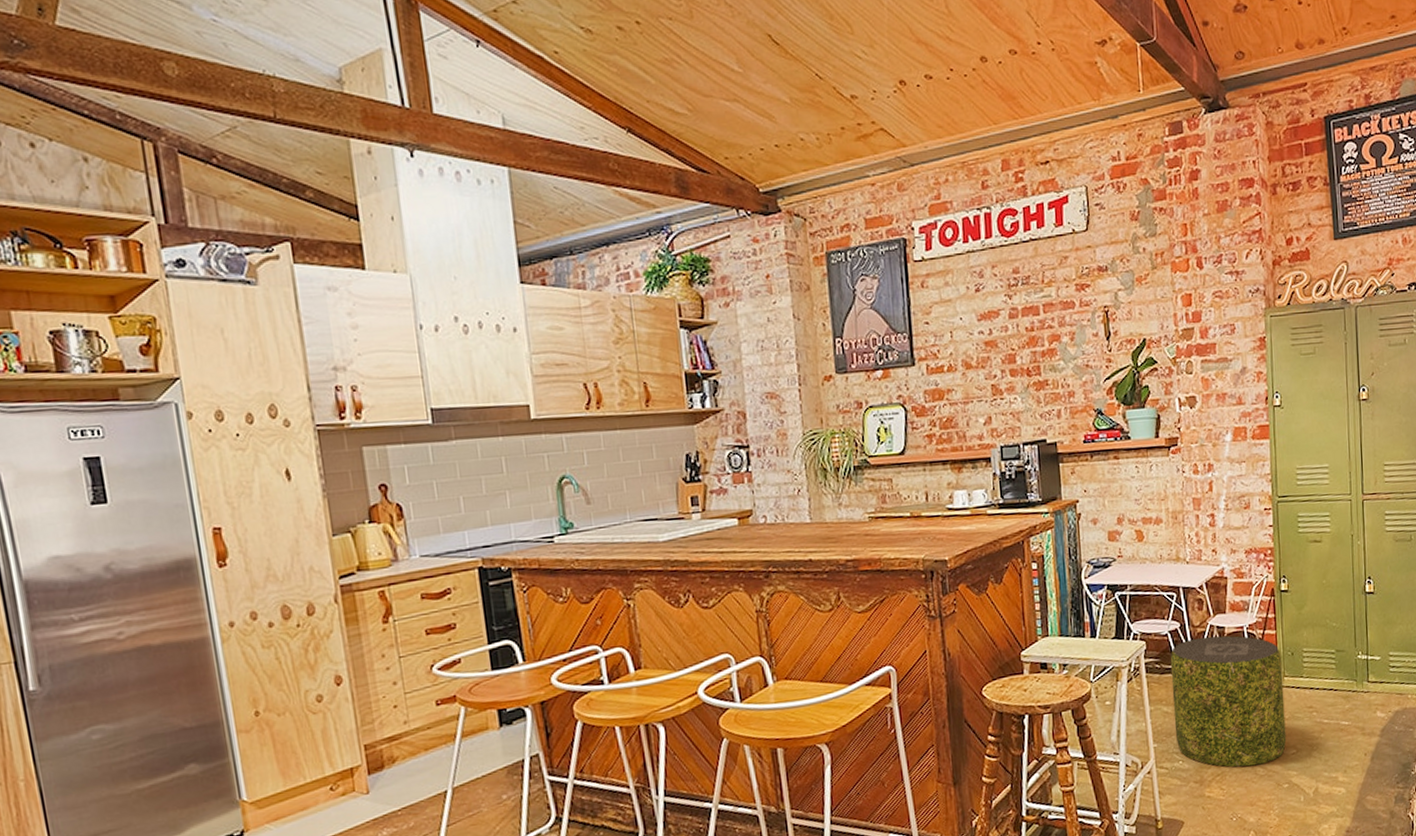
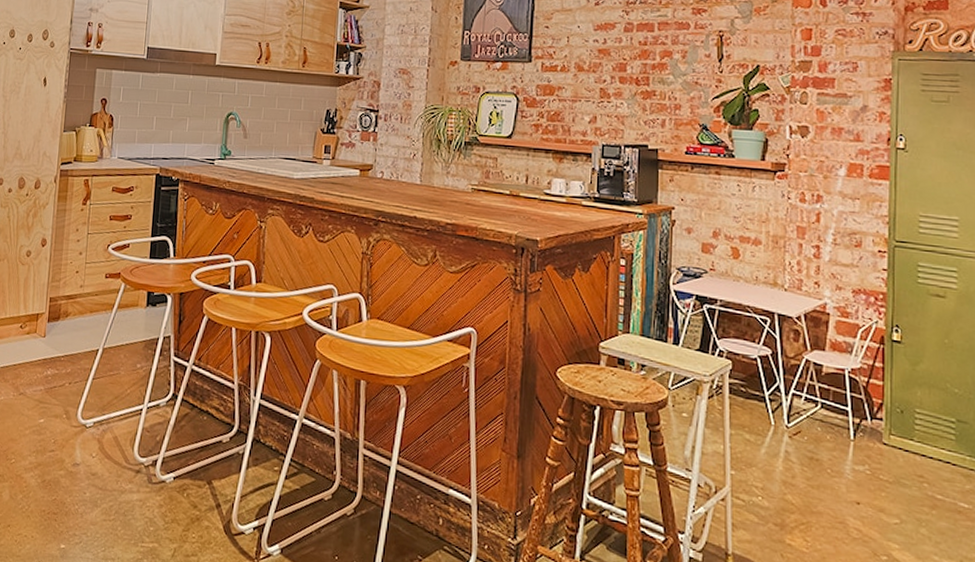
pouf: present [1170,635,1287,767] -> none [756,369,889,526]

